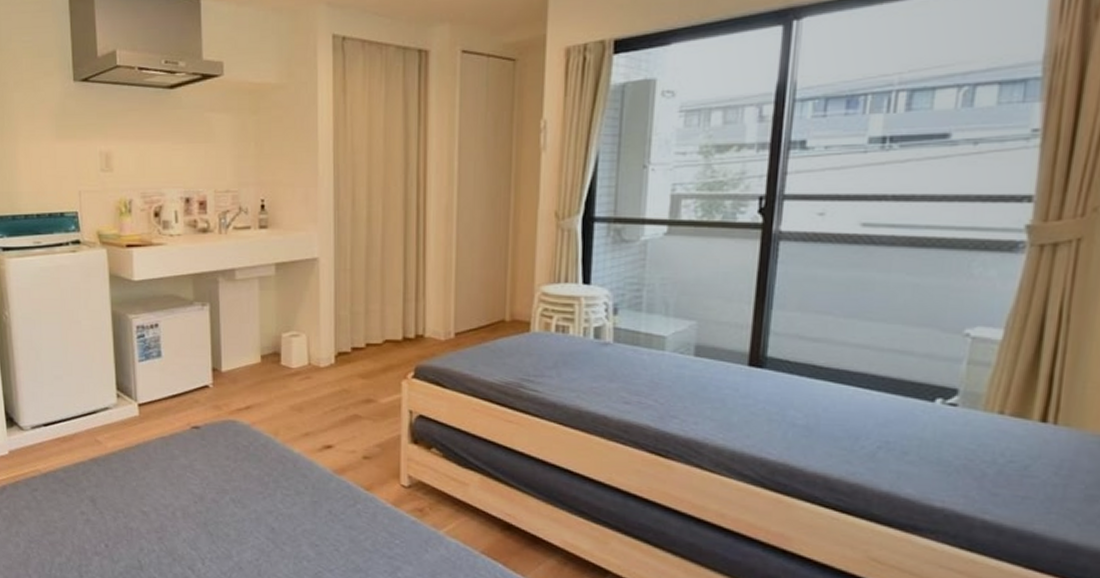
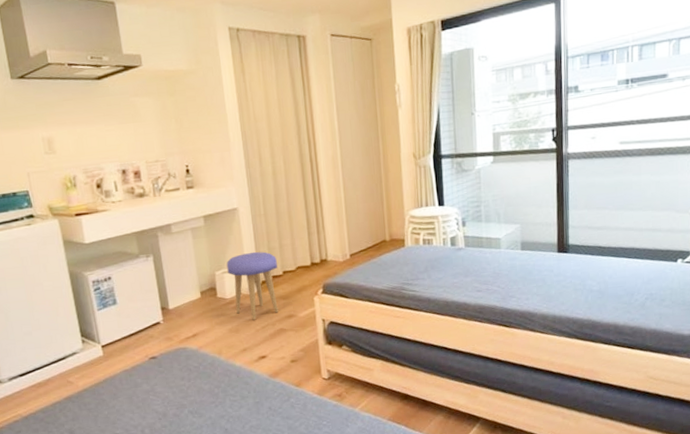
stool: none [297,314,360,399] -> present [226,251,279,320]

